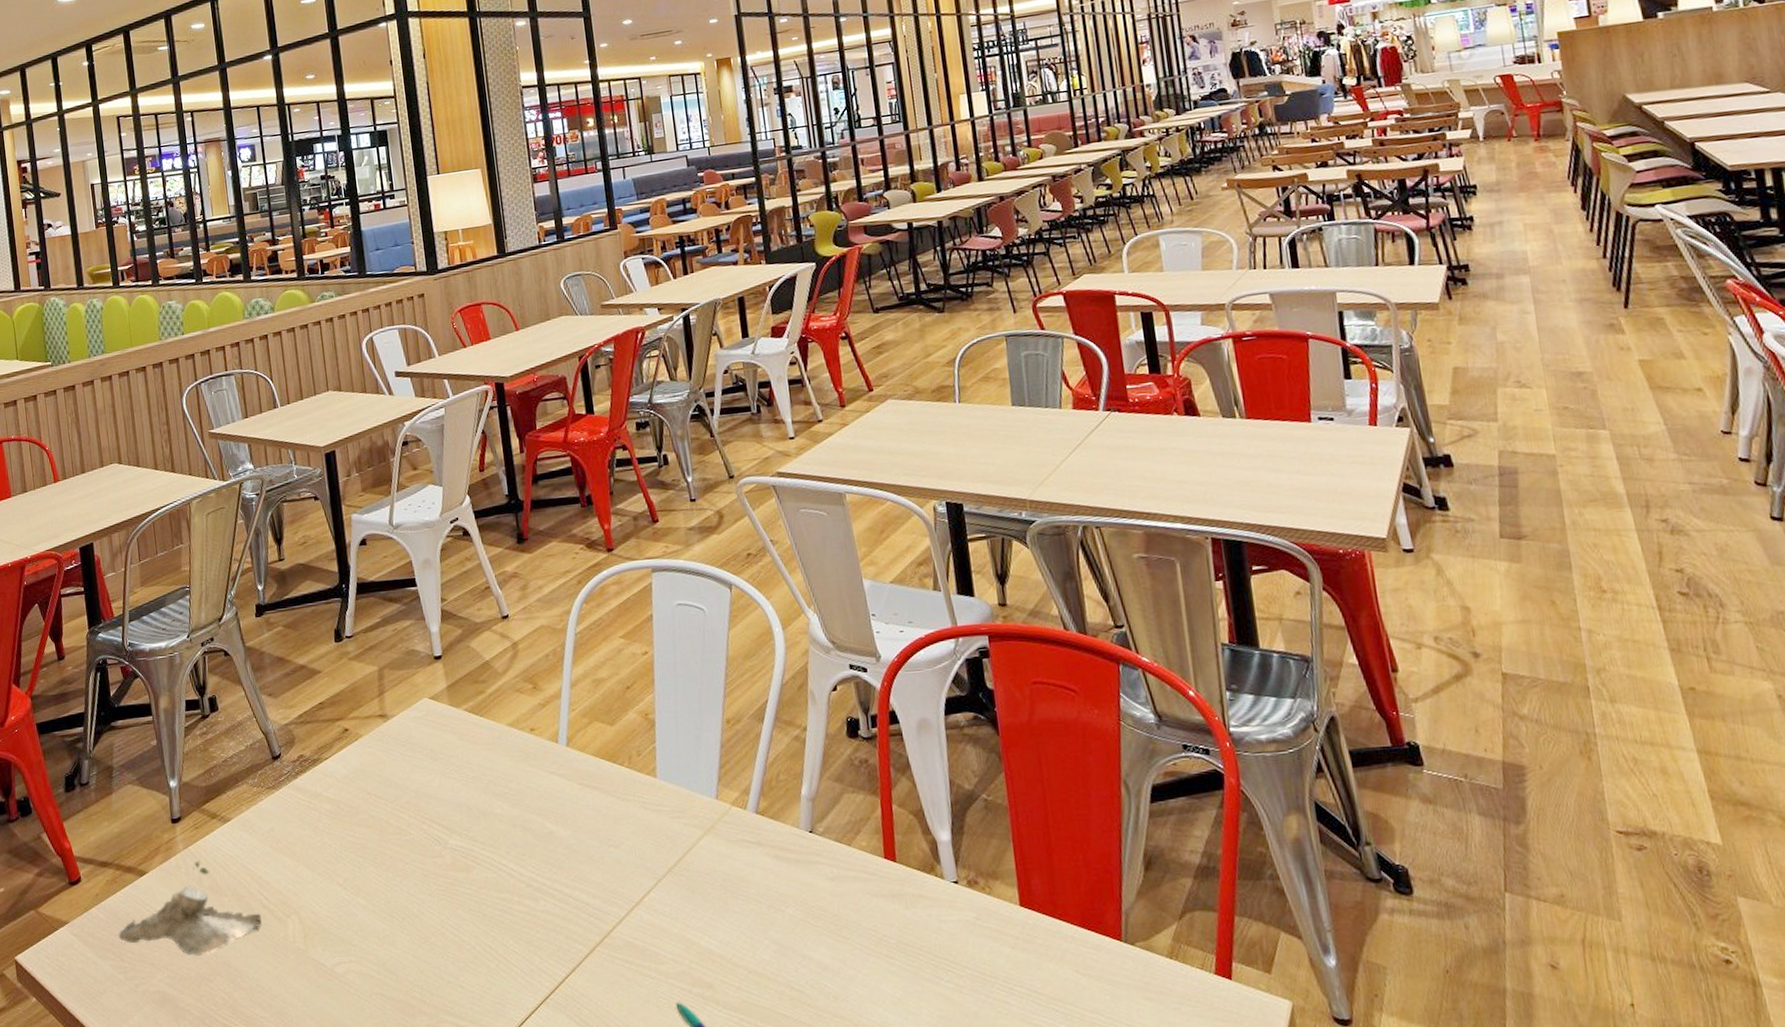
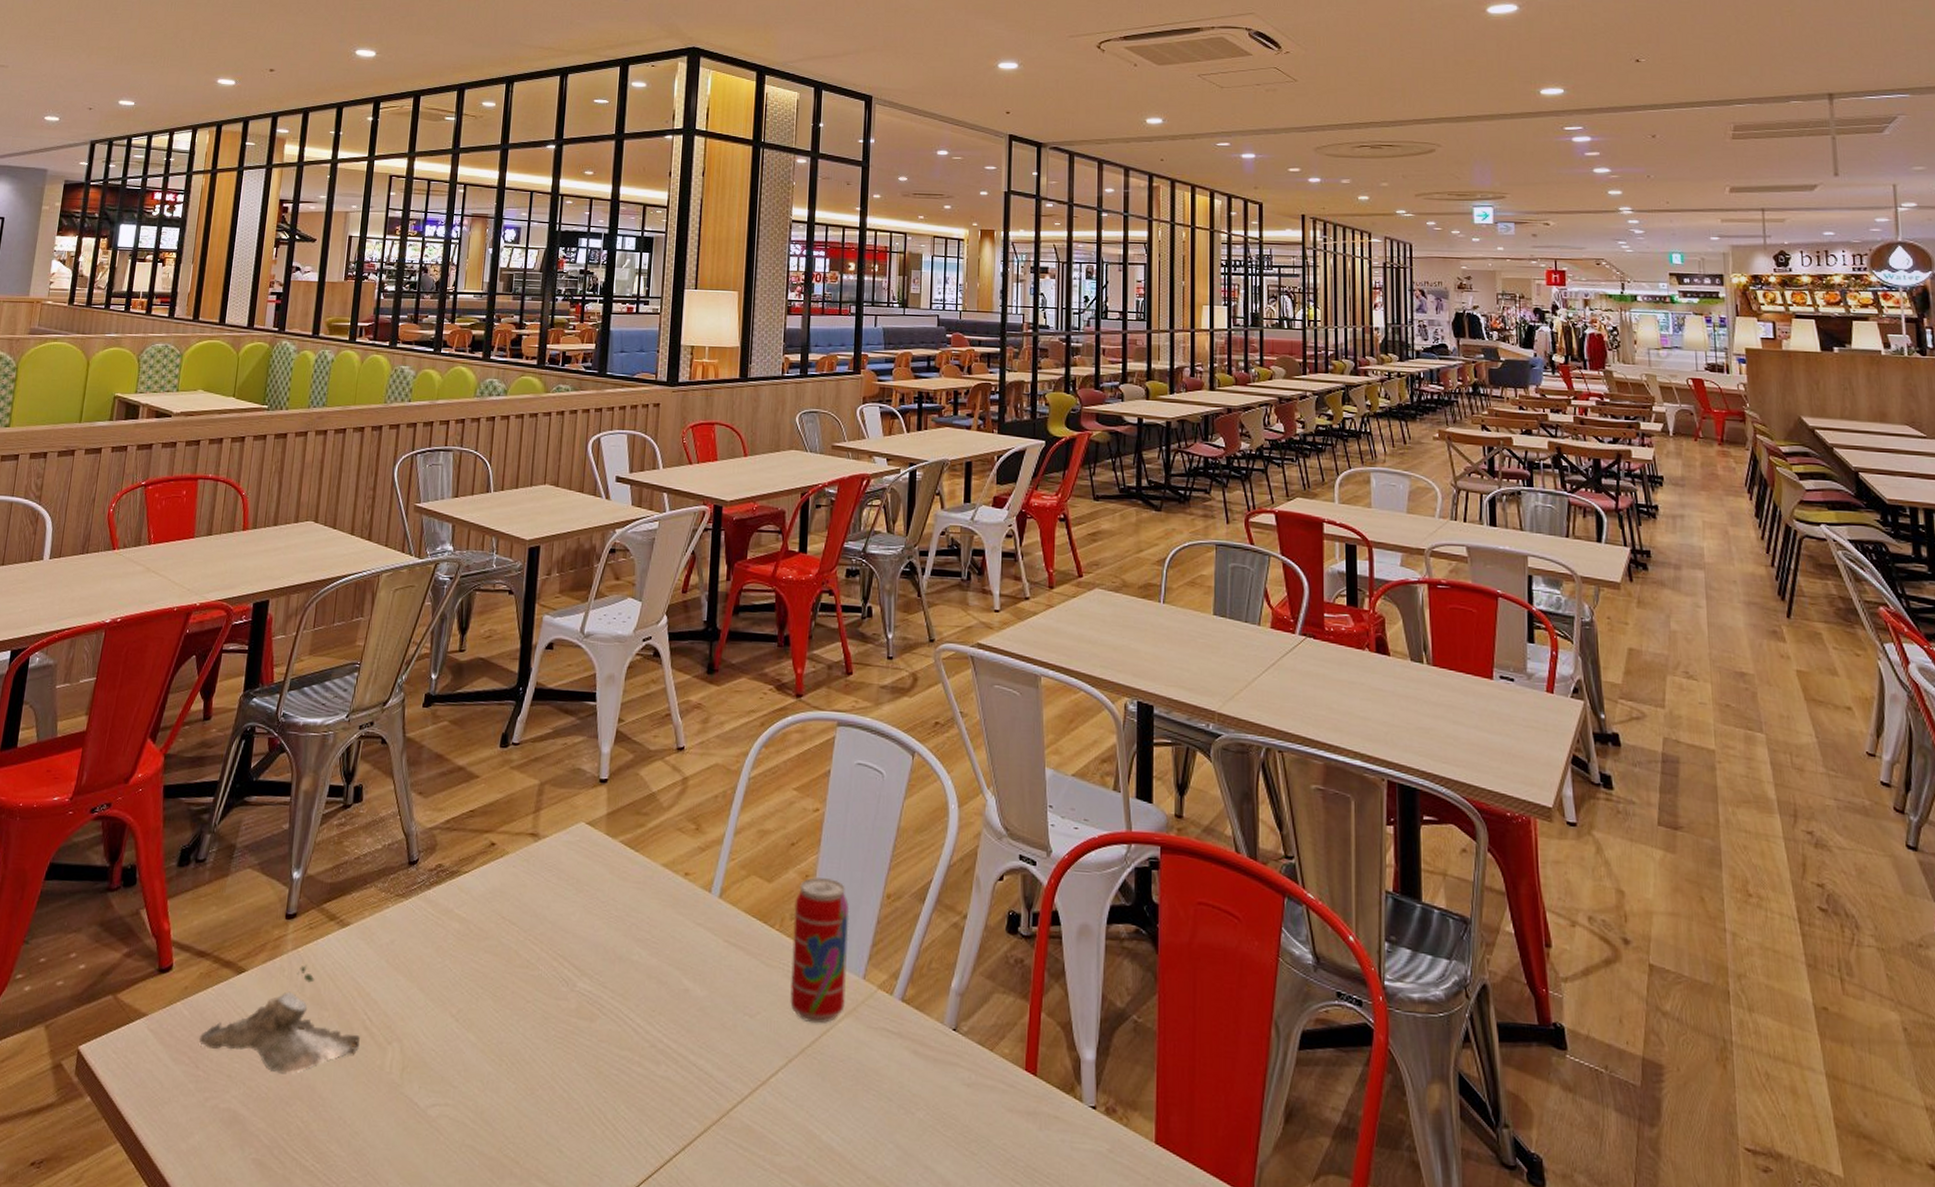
beverage can: none [639,713,703,845] -> present [790,877,850,1024]

